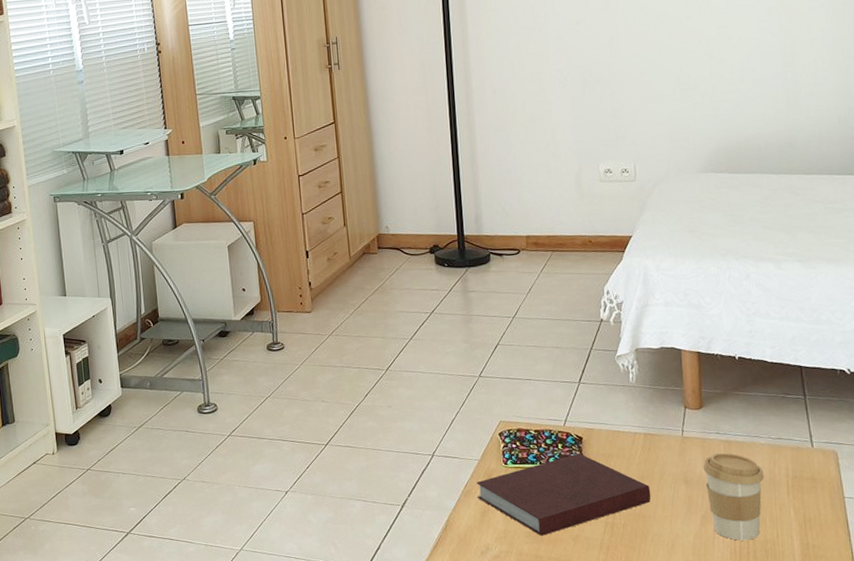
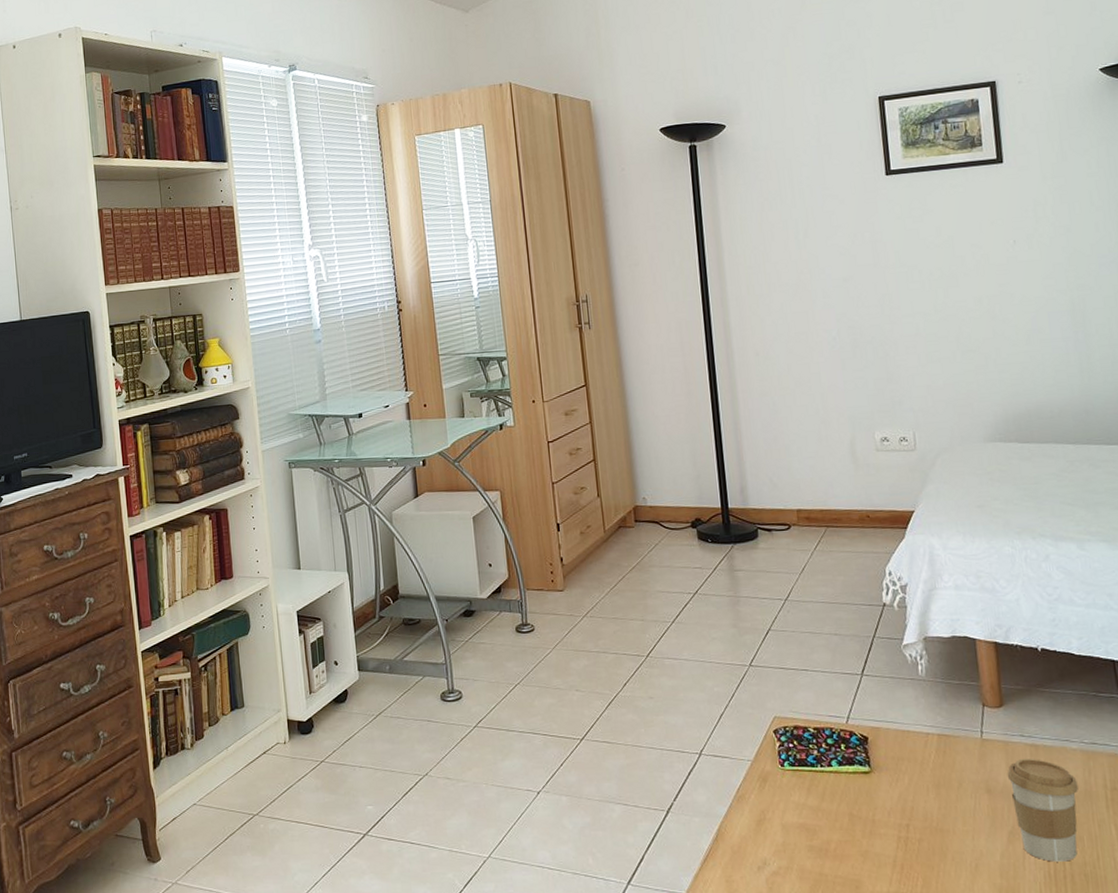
notebook: present [476,453,651,536] -> none [750,755,949,850]

